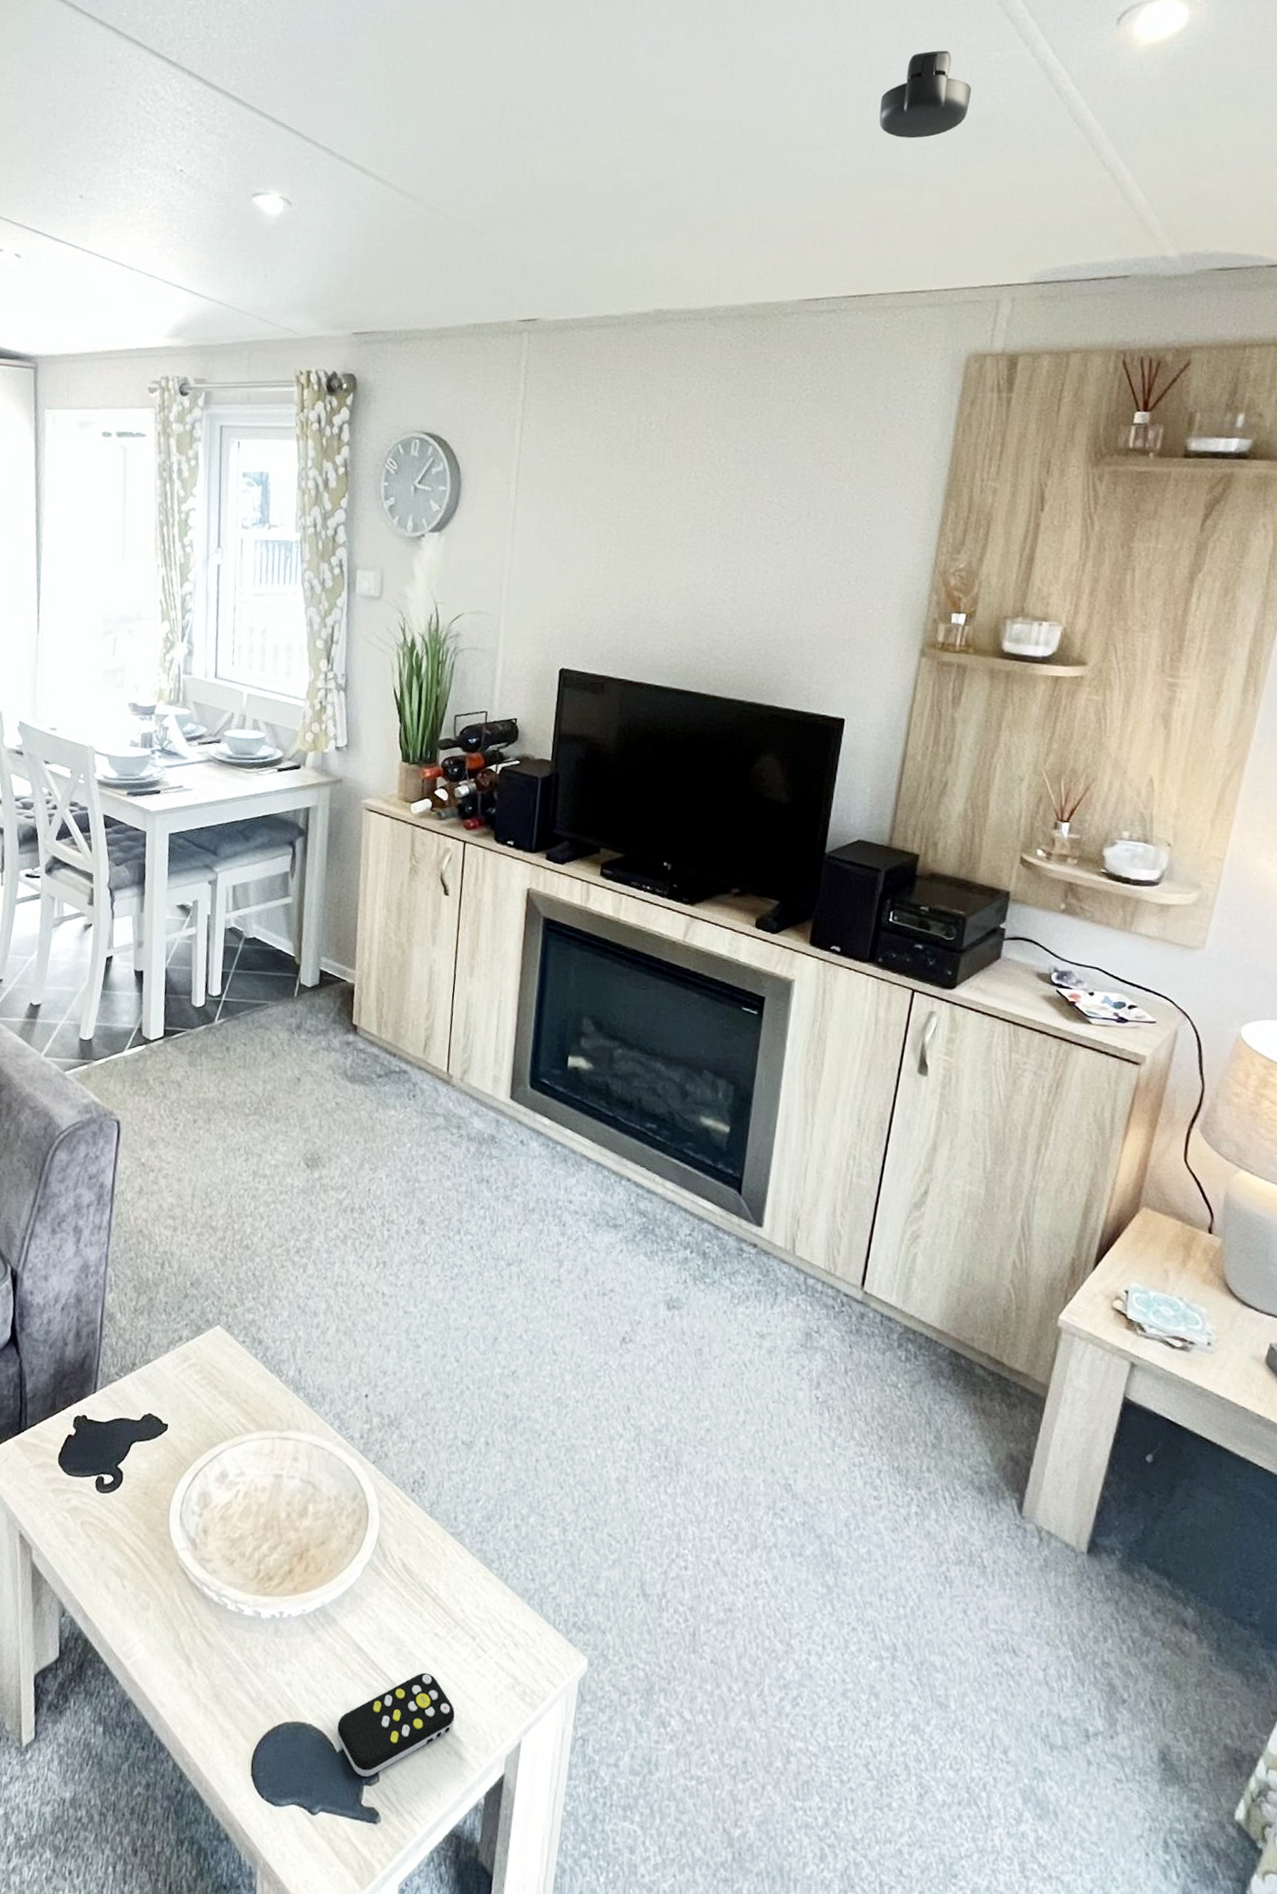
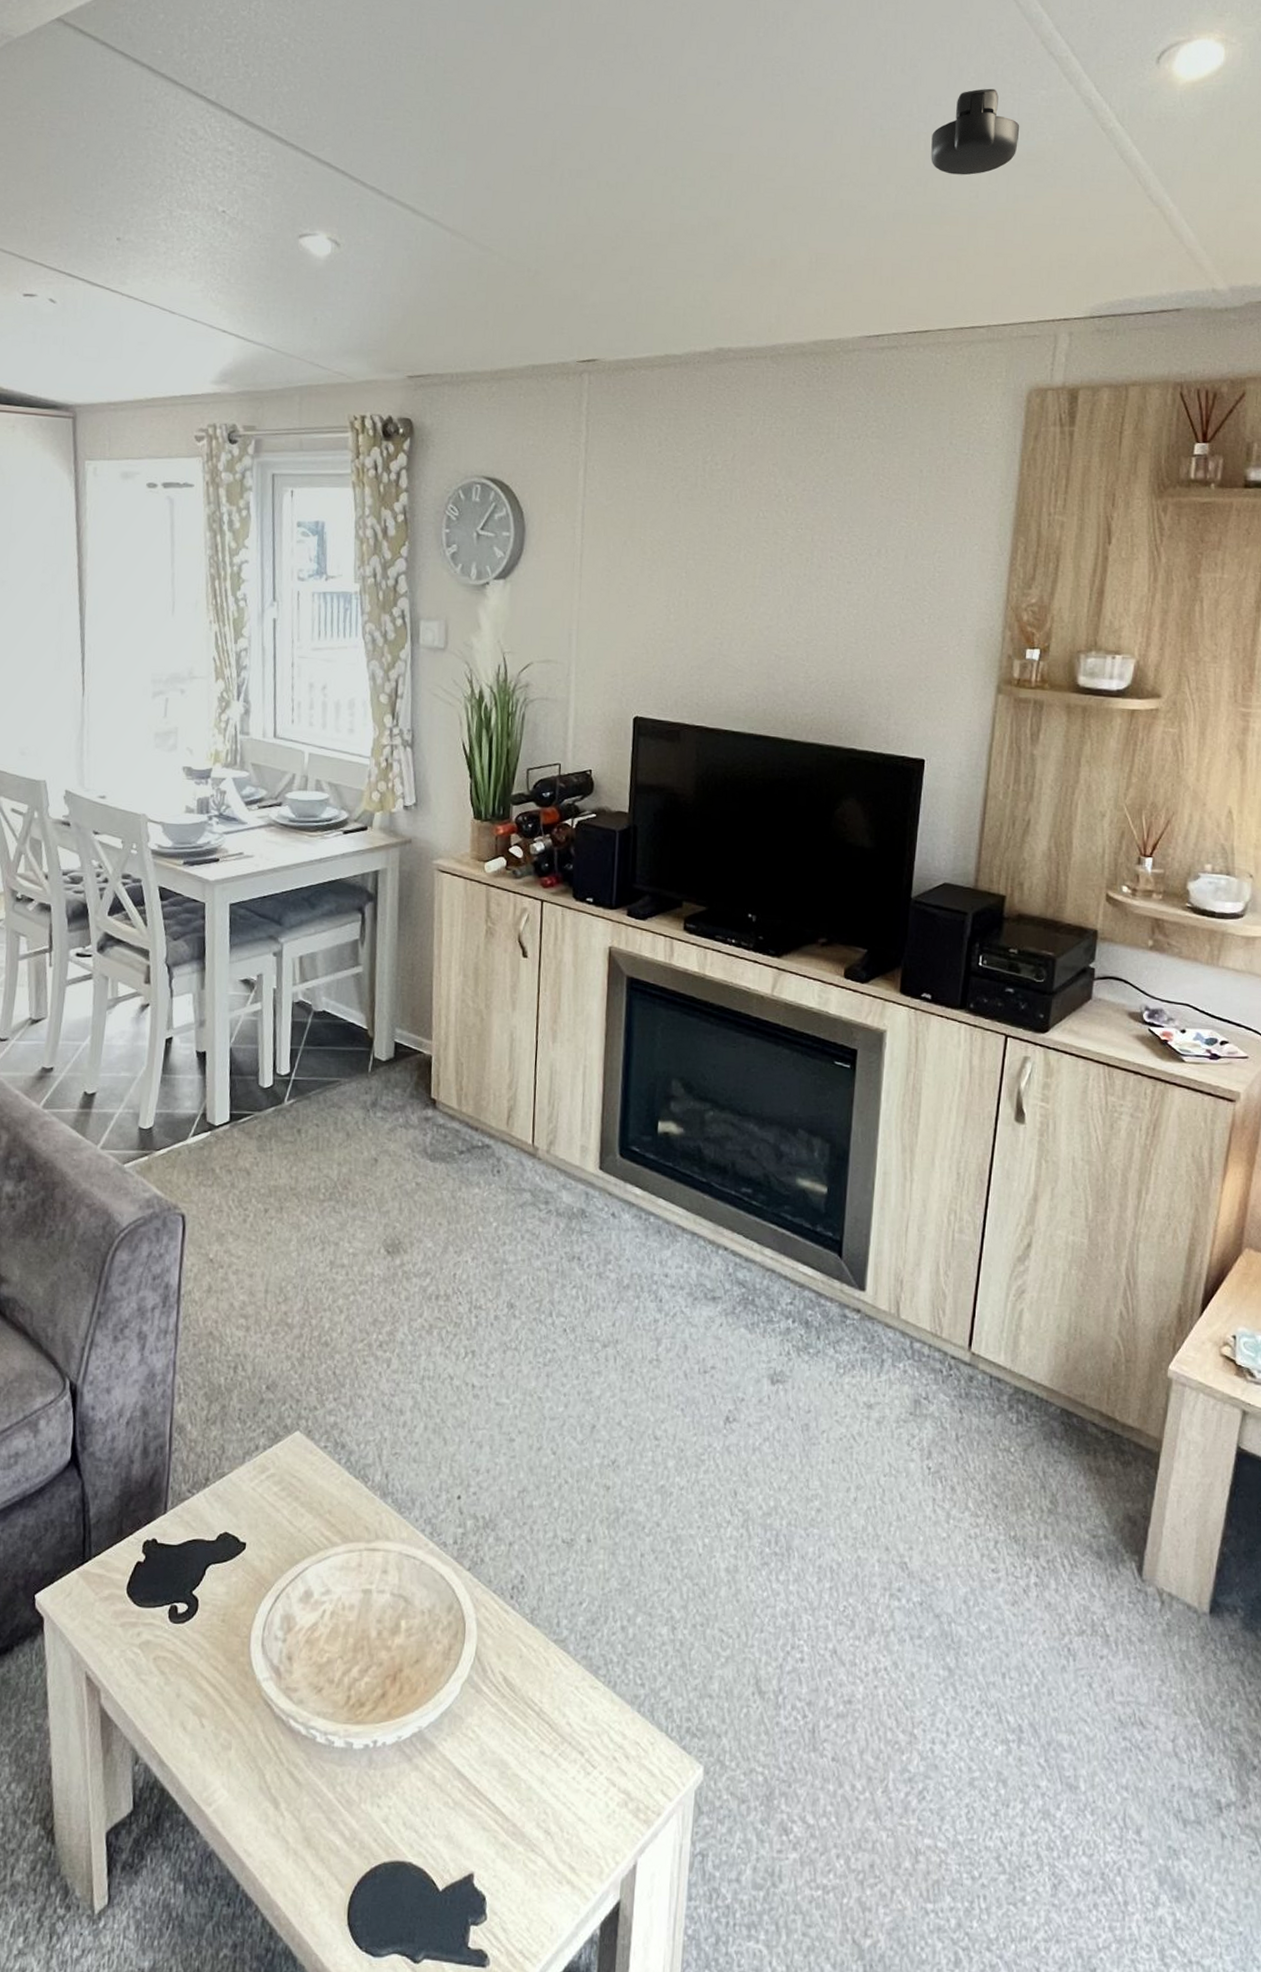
remote control: present [337,1672,455,1777] -> none [439,1795,565,1916]

